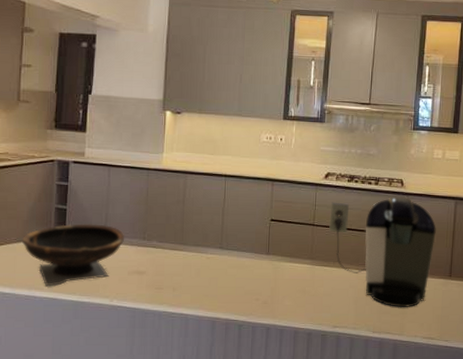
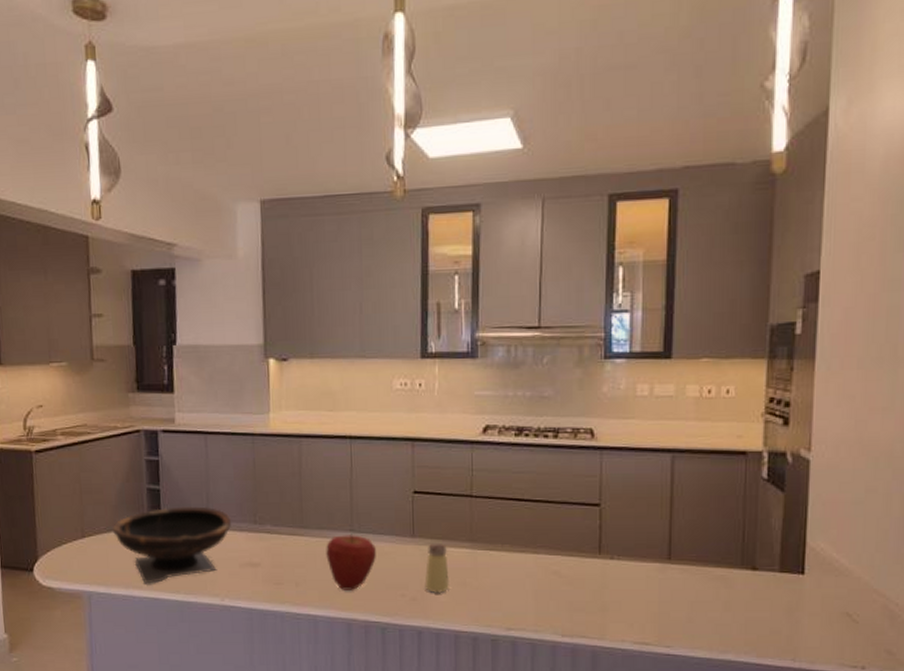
apple: none [199,250,239,295] -> present [326,533,376,590]
saltshaker: none [274,259,294,298] -> present [424,542,450,593]
coffee maker: present [328,196,436,308] -> none [491,452,645,604]

